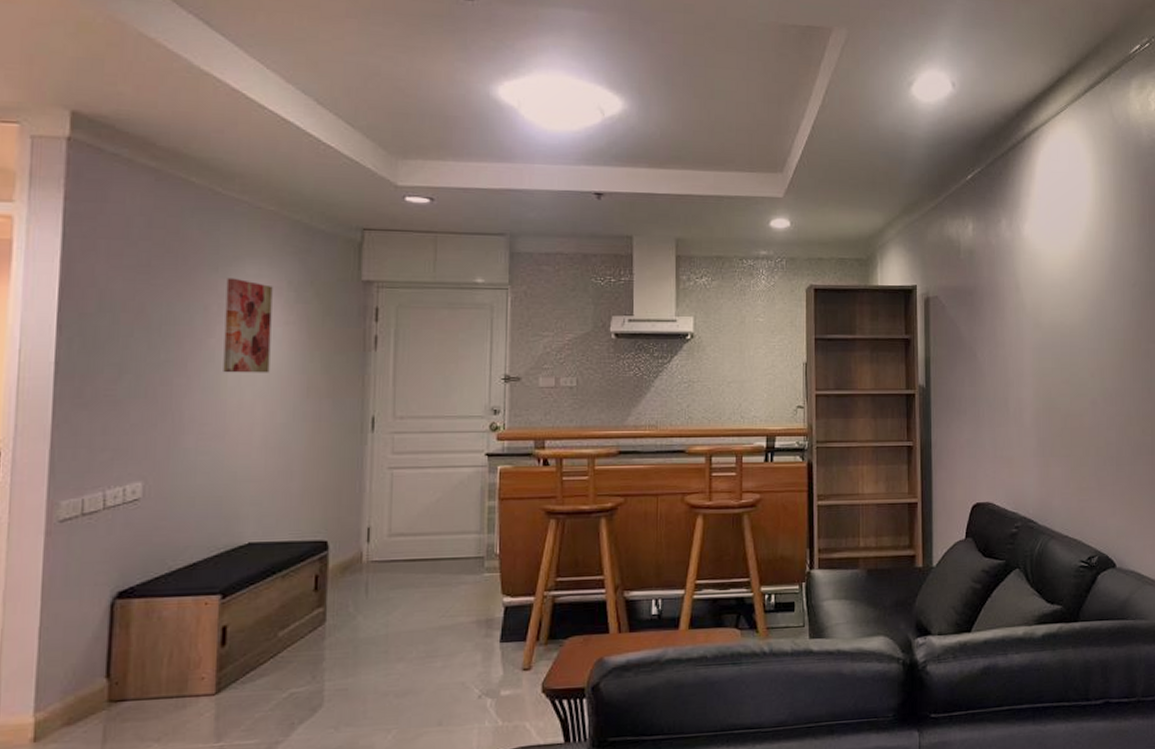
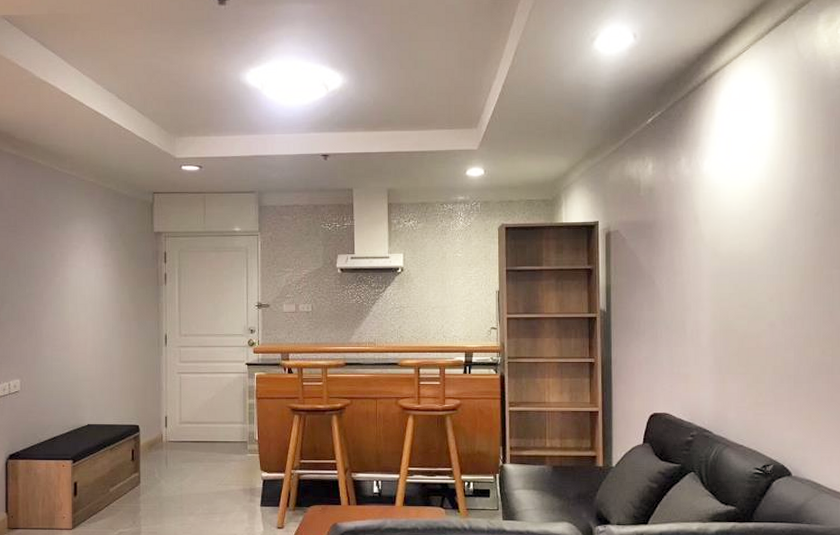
wall art: present [223,277,273,373] -> none [65,233,96,303]

